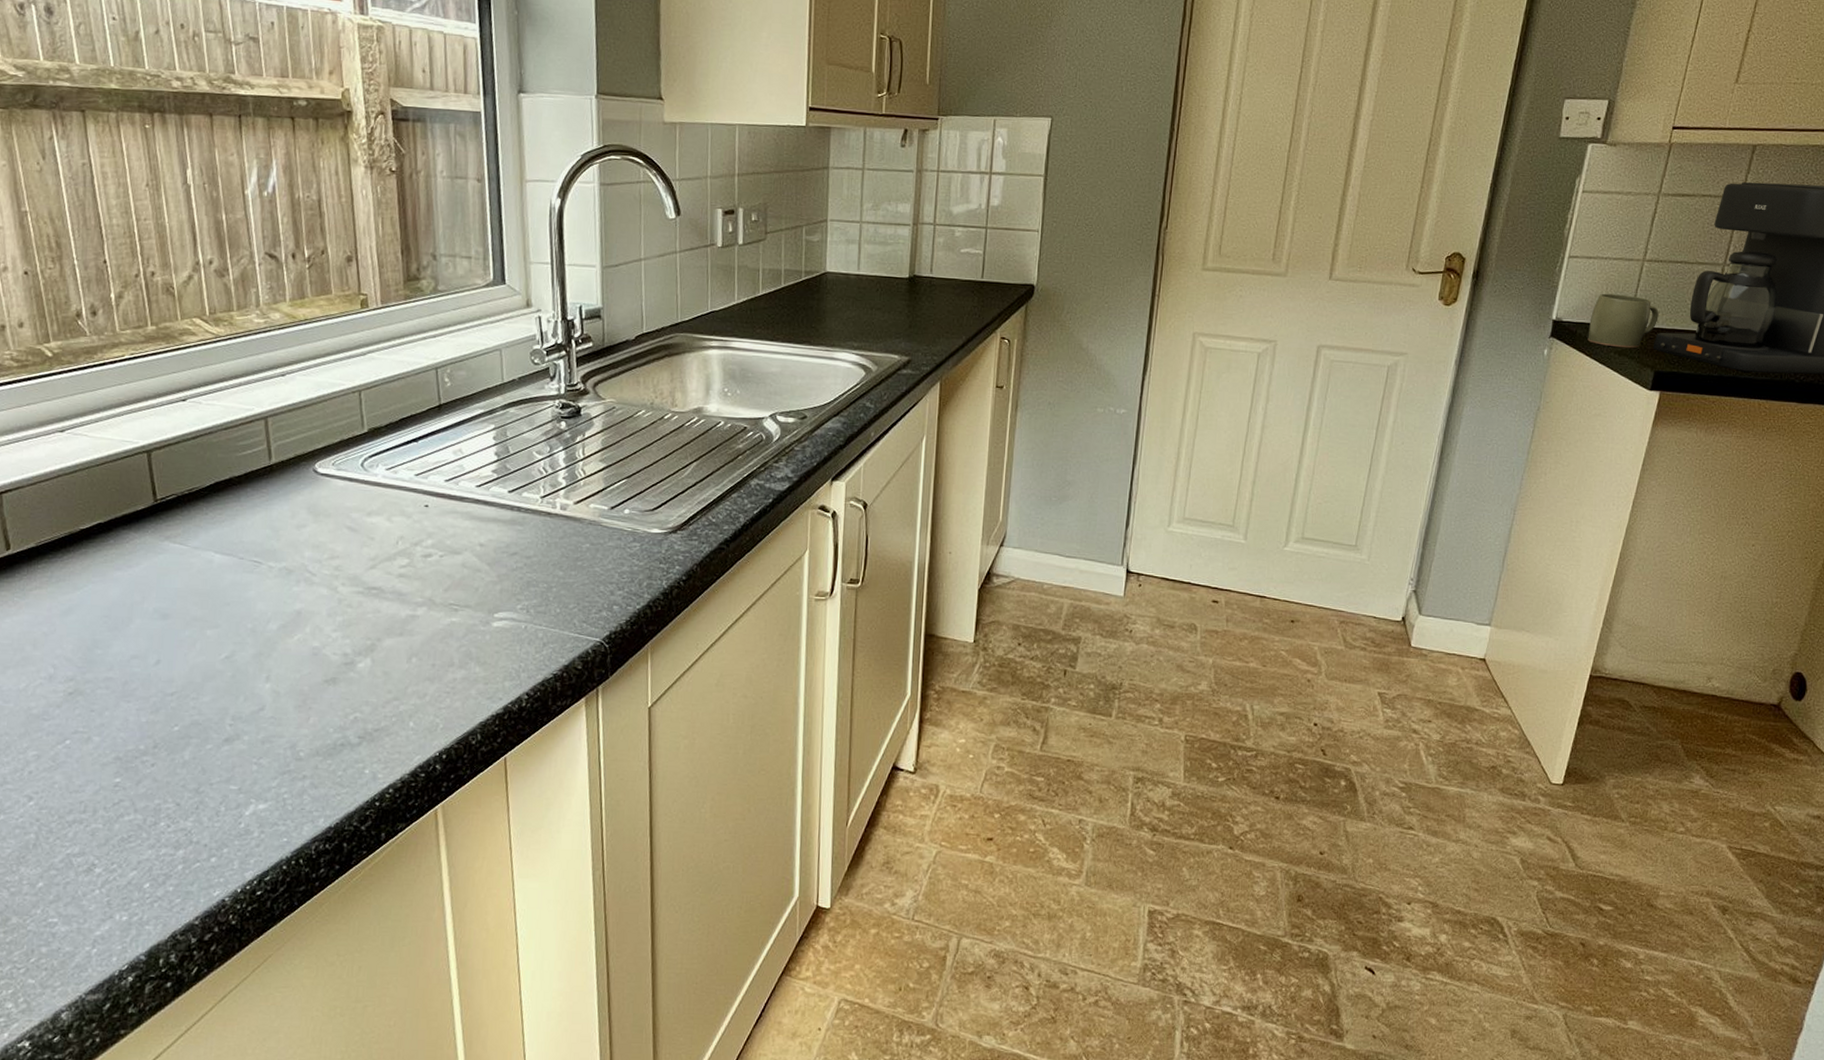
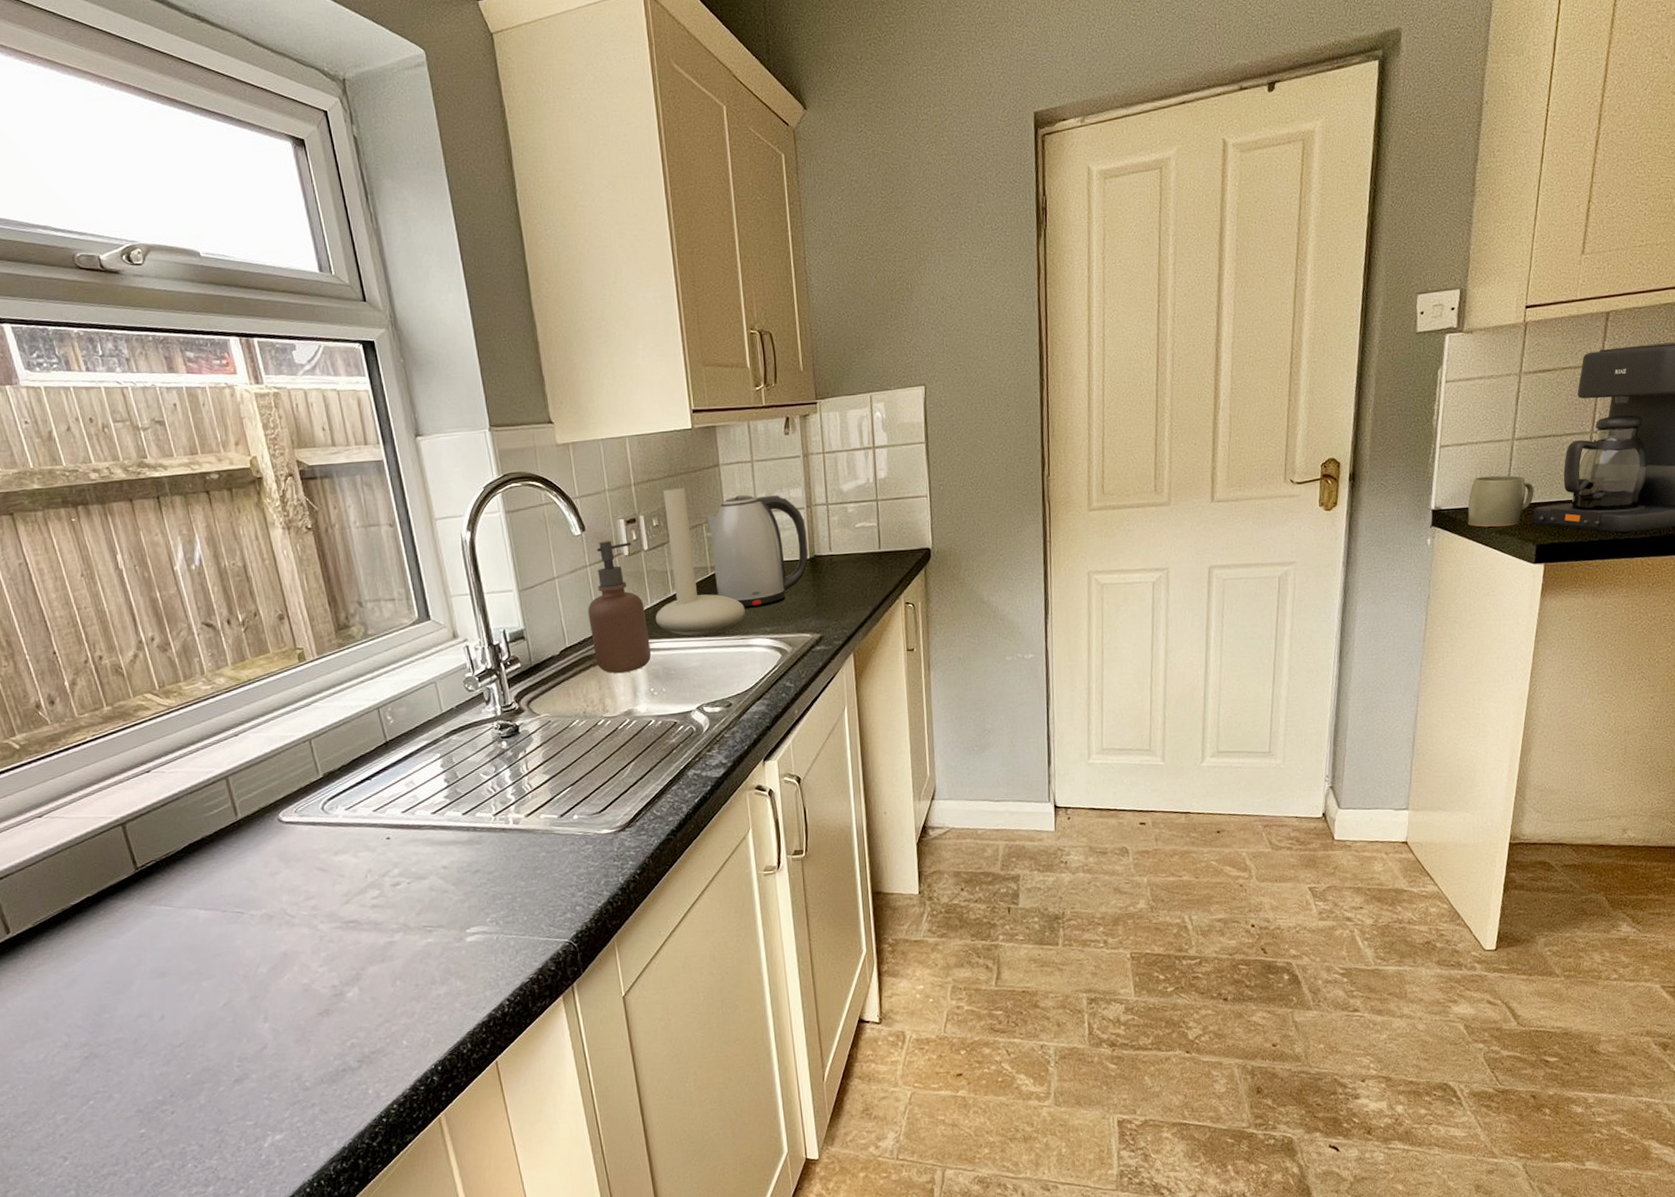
soap dispenser: none [670,228,731,368] -> present [588,541,651,674]
paper towel holder: none [739,185,834,341] -> present [655,488,745,636]
kettle: none [807,201,909,321] -> present [706,494,808,610]

